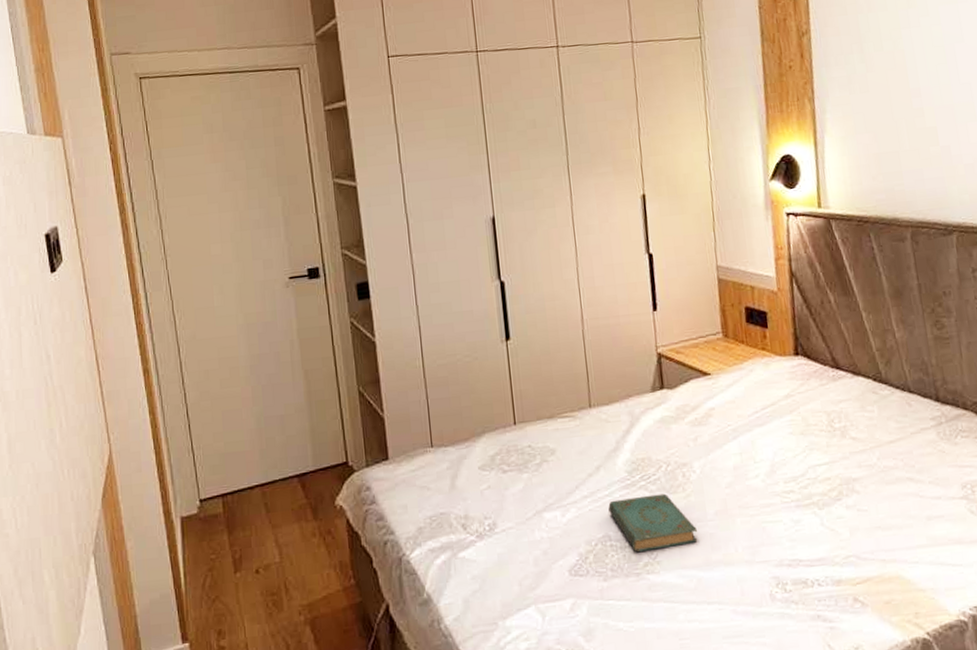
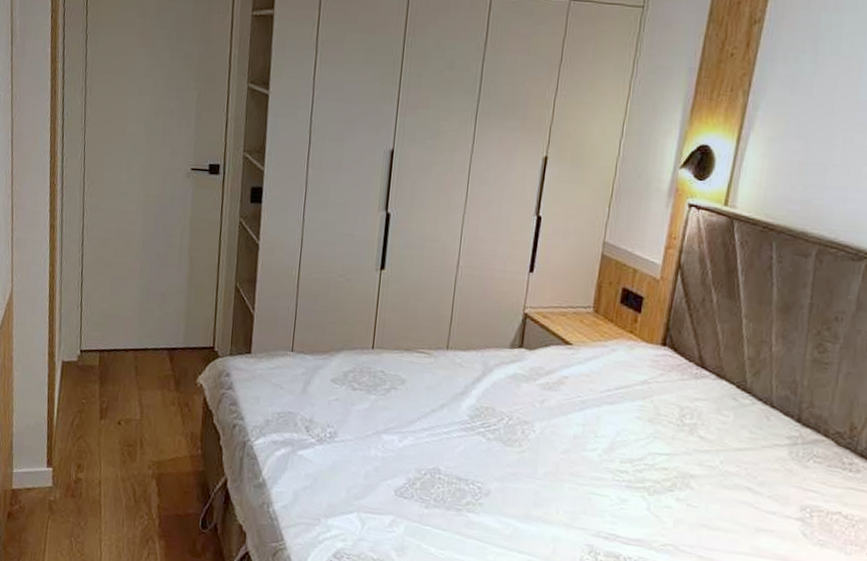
book: present [608,493,698,552] -> none [444,438,524,495]

